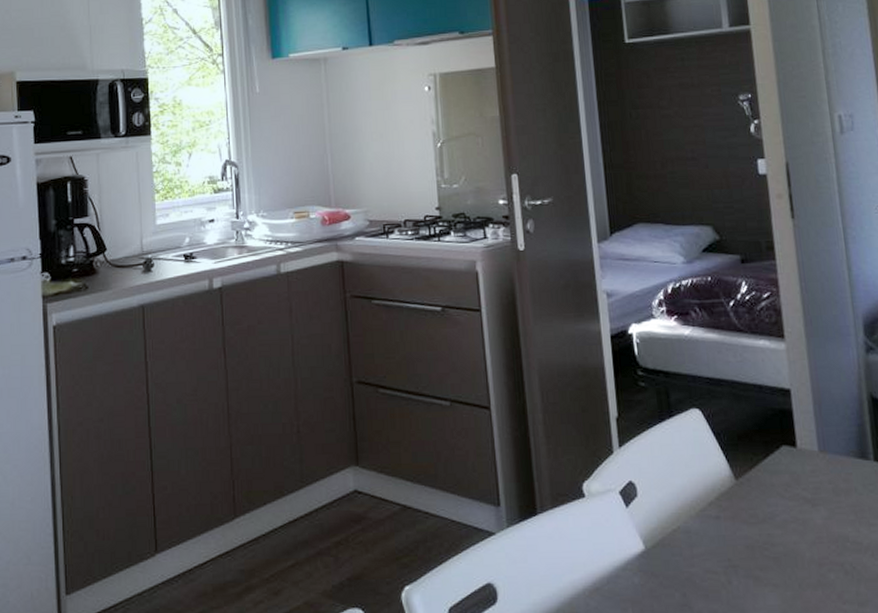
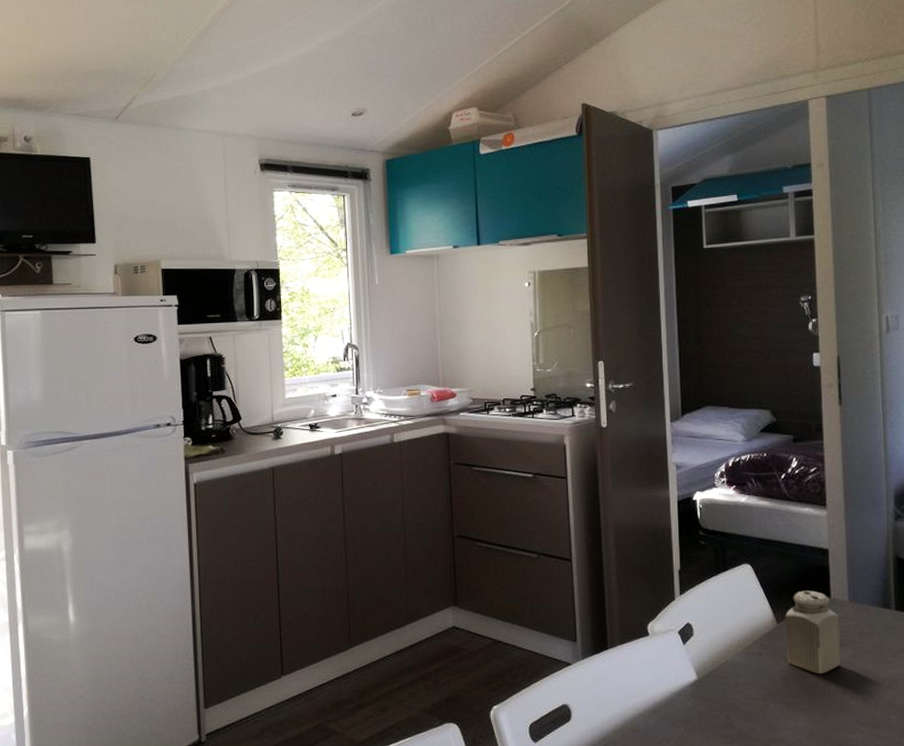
salt shaker: none [743,439,814,542] -> present [784,590,841,675]

